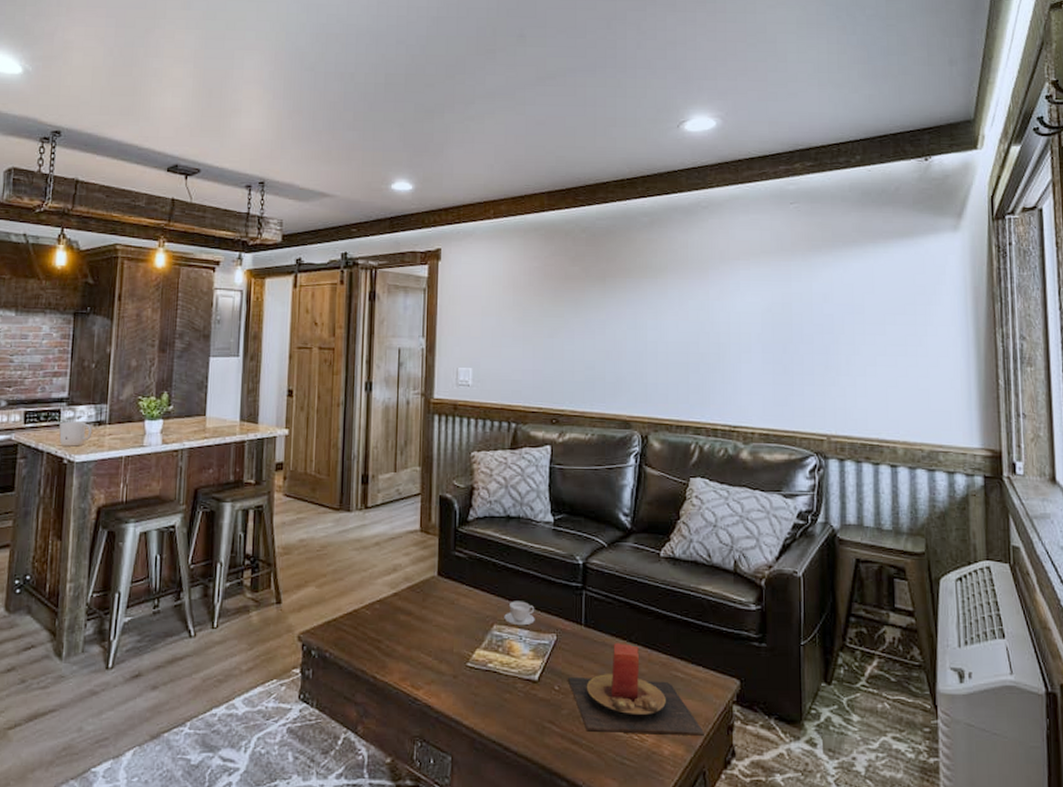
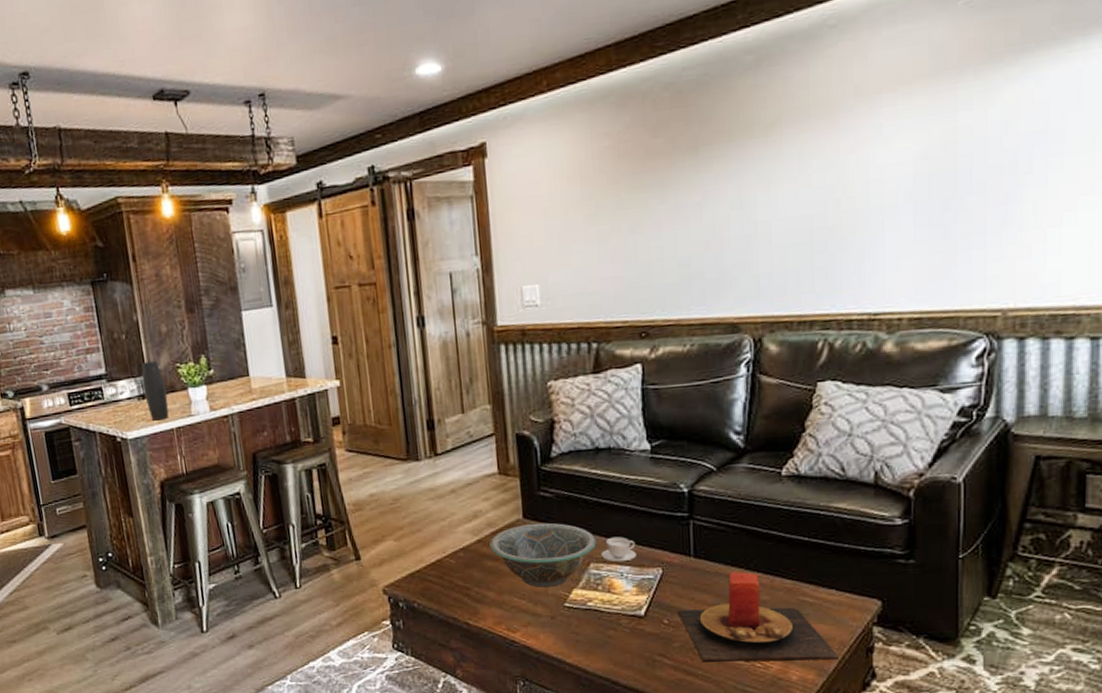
mug: present [59,421,93,447] -> none [103,396,139,425]
vase: none [101,391,124,447] -> present [141,361,169,421]
decorative bowl: none [405,581,500,645] -> present [489,522,596,588]

